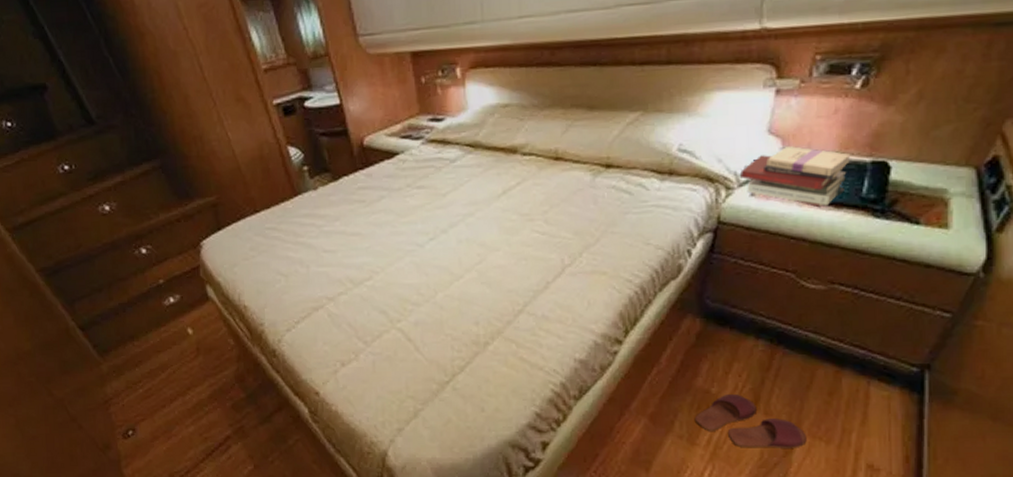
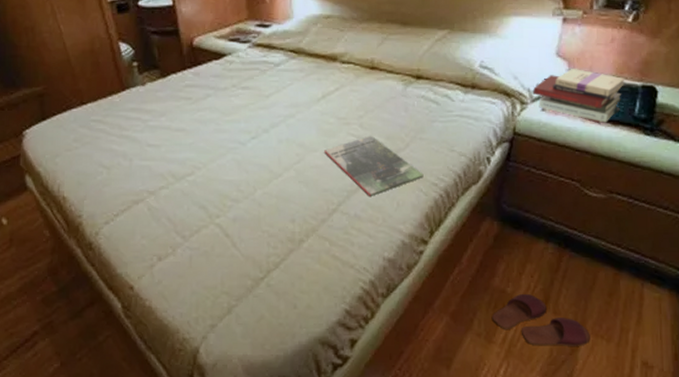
magazine: none [507,231,616,296] -> present [324,135,424,196]

